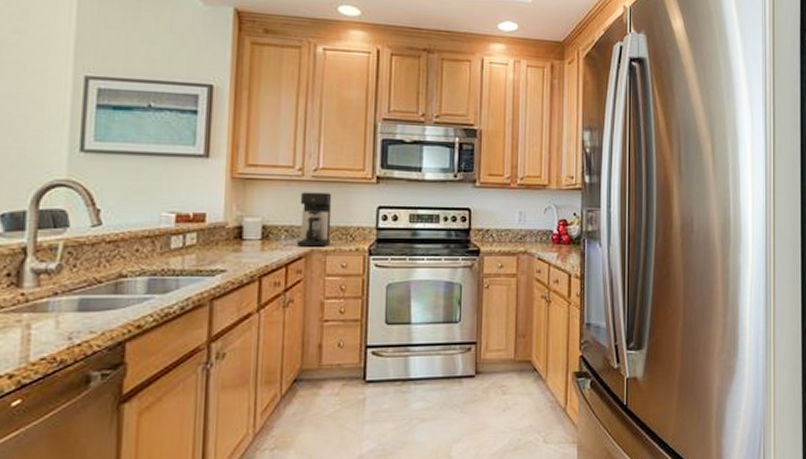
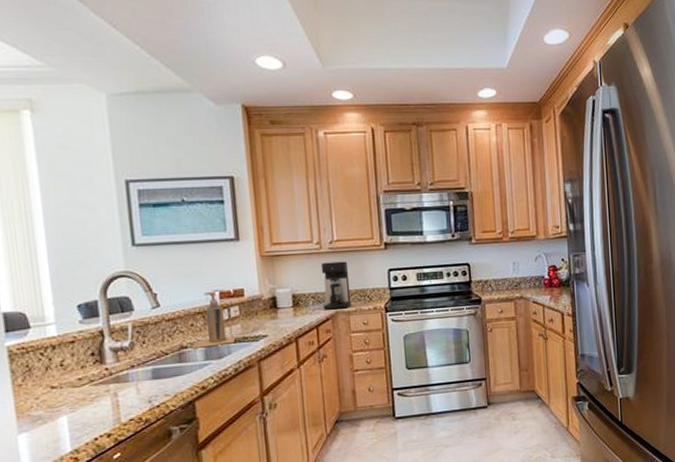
soap dispenser: none [133,212,186,278] -> present [192,291,235,349]

